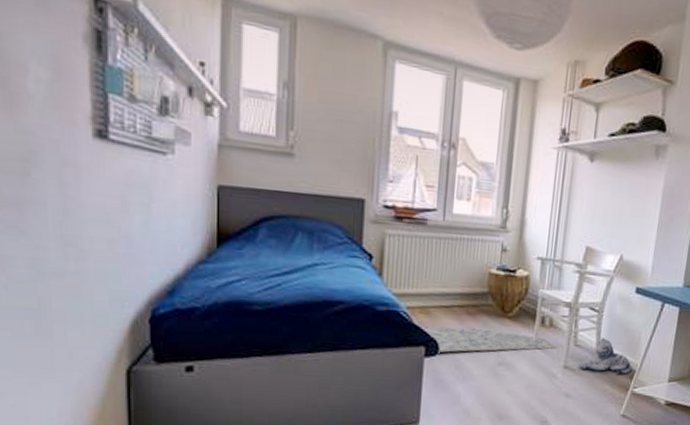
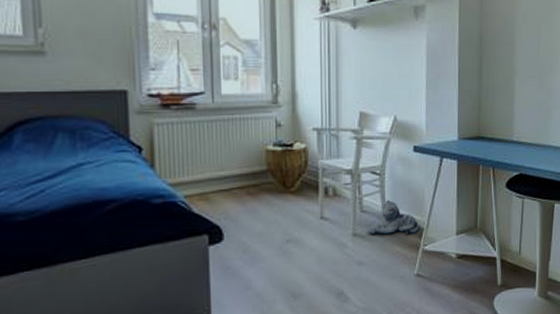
rug: present [424,327,558,353] -> none [205,207,344,238]

